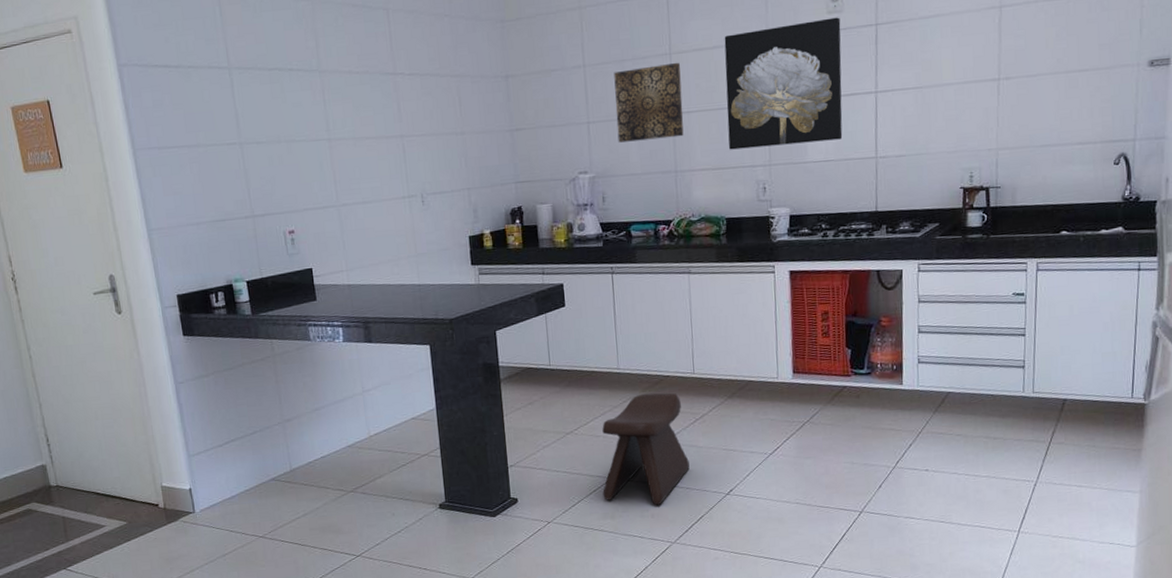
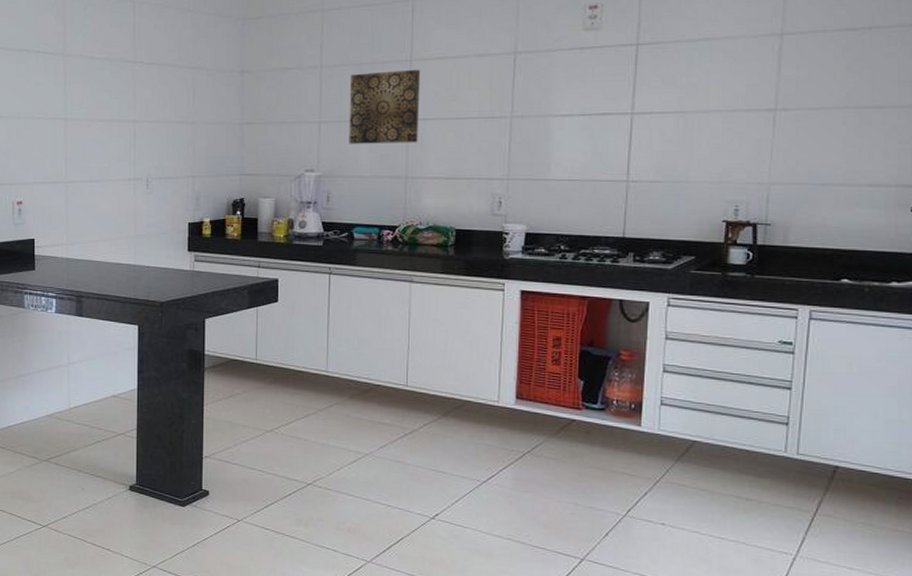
stool: present [602,392,690,506] -> none [298,400,393,520]
wall art: present [724,17,843,150] -> none [464,34,597,161]

